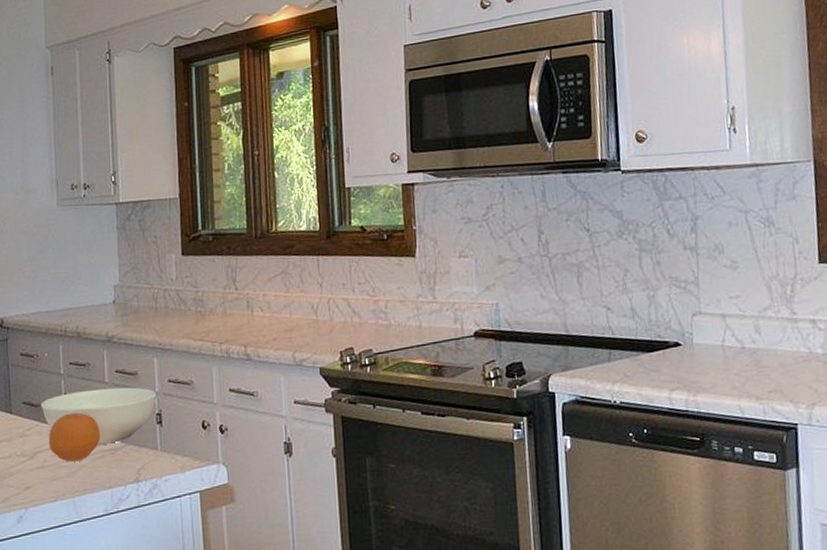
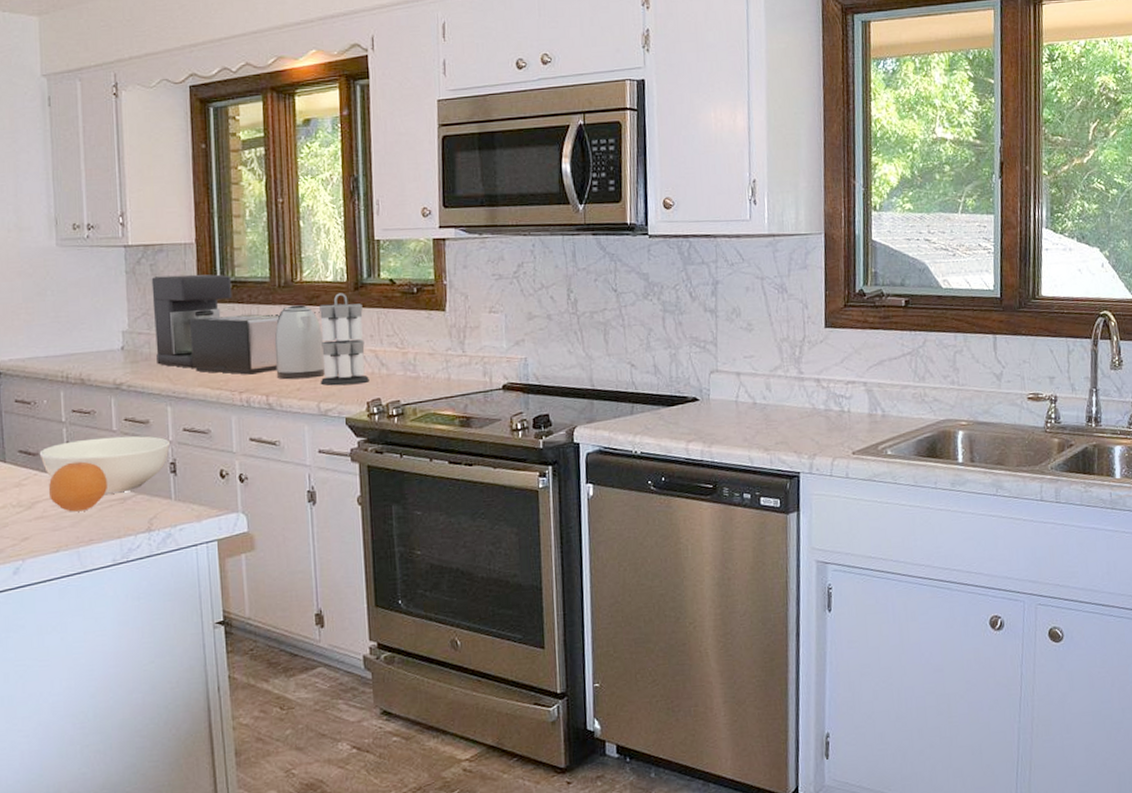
coffee maker: none [140,227,213,320] -> present [151,274,233,368]
toaster: none [173,265,257,326] -> present [189,314,280,375]
kettle: none [251,255,299,330] -> present [274,305,325,380]
spice rack: none [294,241,342,336] -> present [319,293,370,386]

